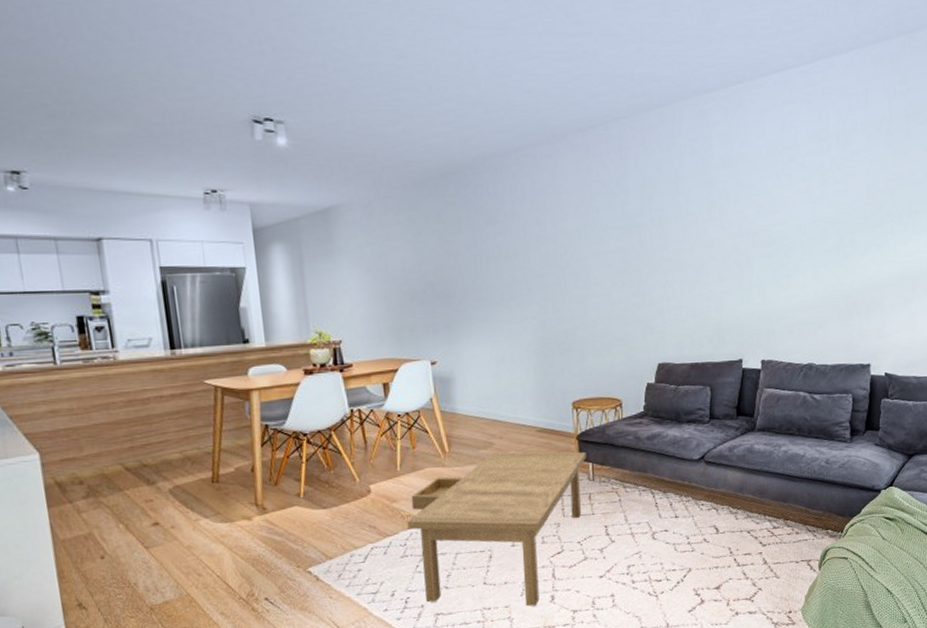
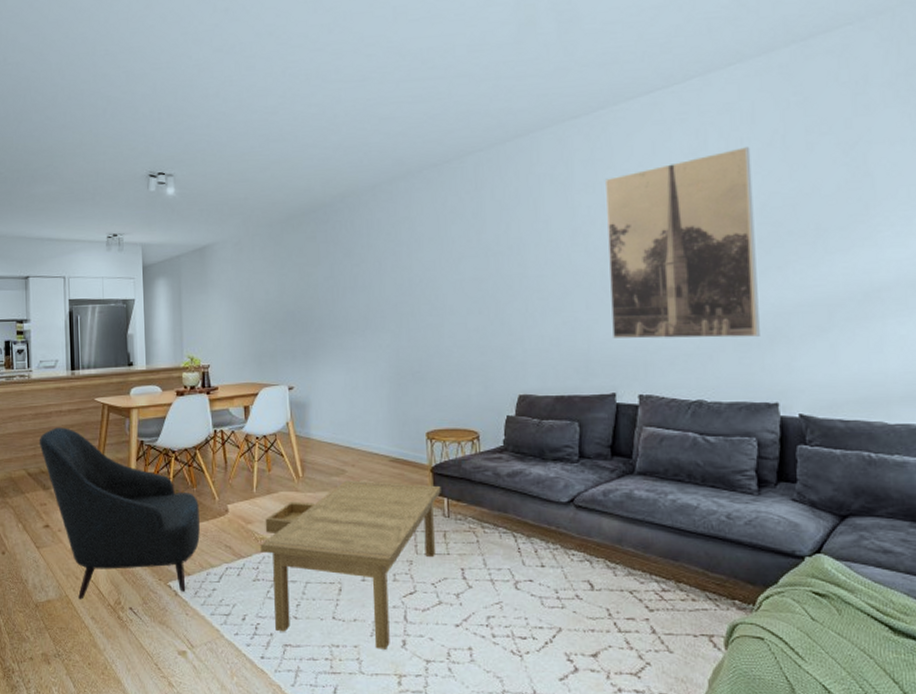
armchair: none [135,414,341,597] -> present [39,427,200,600]
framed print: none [739,131,863,309] -> present [604,147,760,339]

